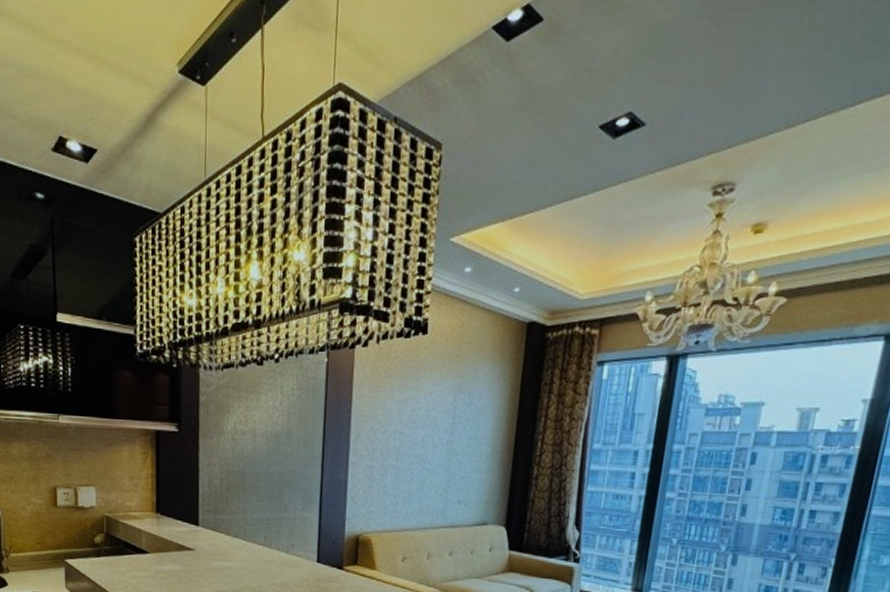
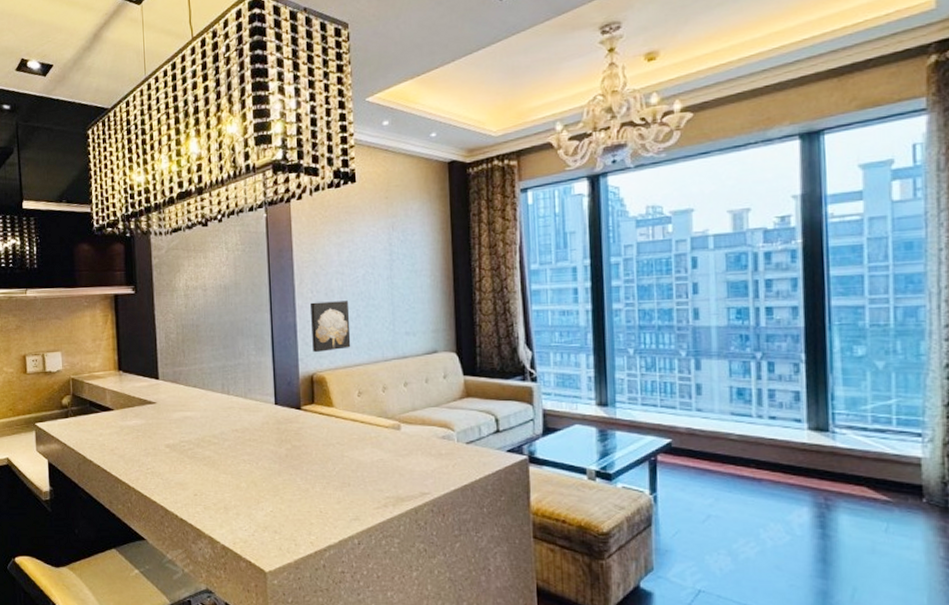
wall art: none [361,460,405,513] -> present [310,301,351,352]

